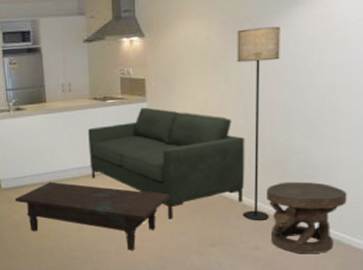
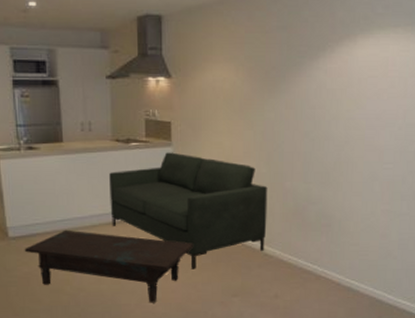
floor lamp: present [237,26,280,220] -> none [262,77,303,269]
carved stool: present [266,181,347,254] -> none [286,230,357,301]

